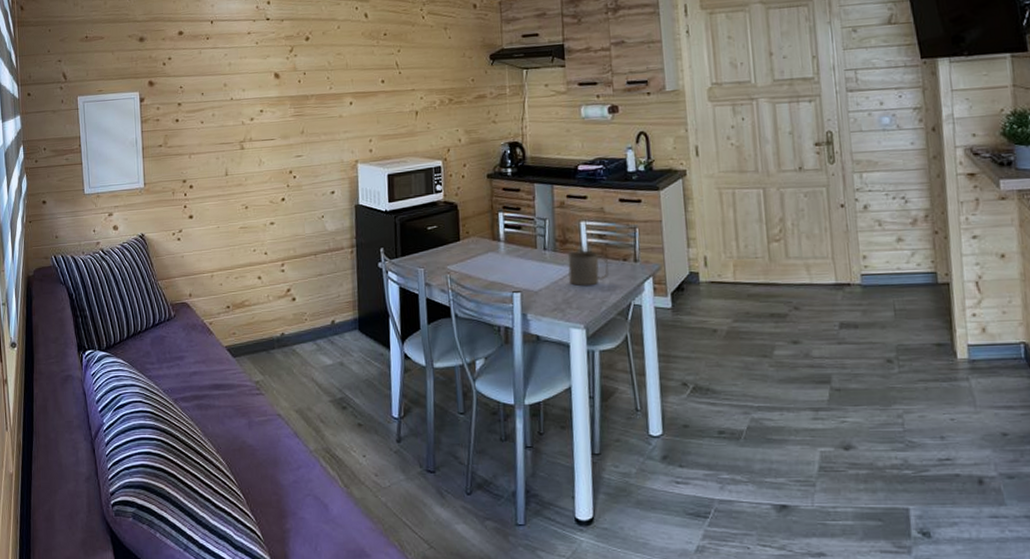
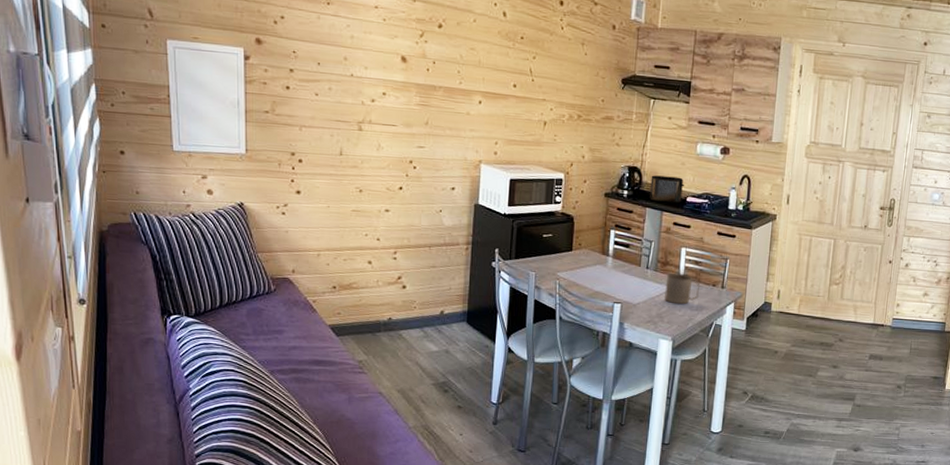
toaster: none [535,145,574,176] -> present [649,175,685,204]

